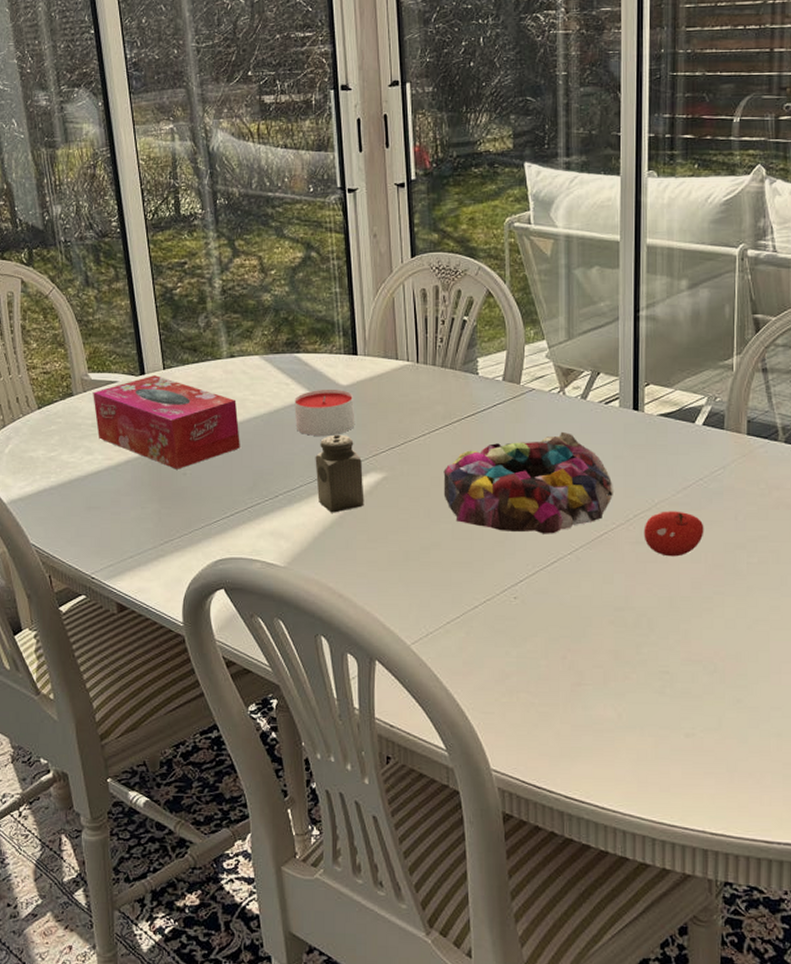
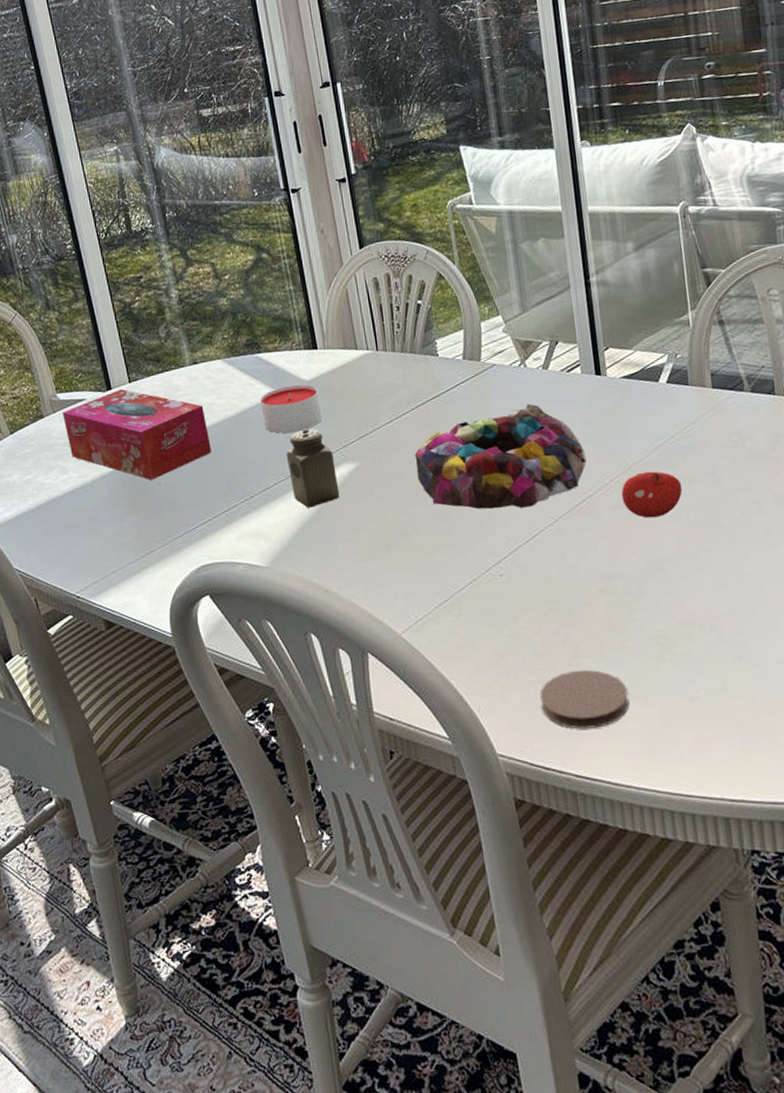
coaster: none [539,696,626,754] -> present [540,669,630,729]

